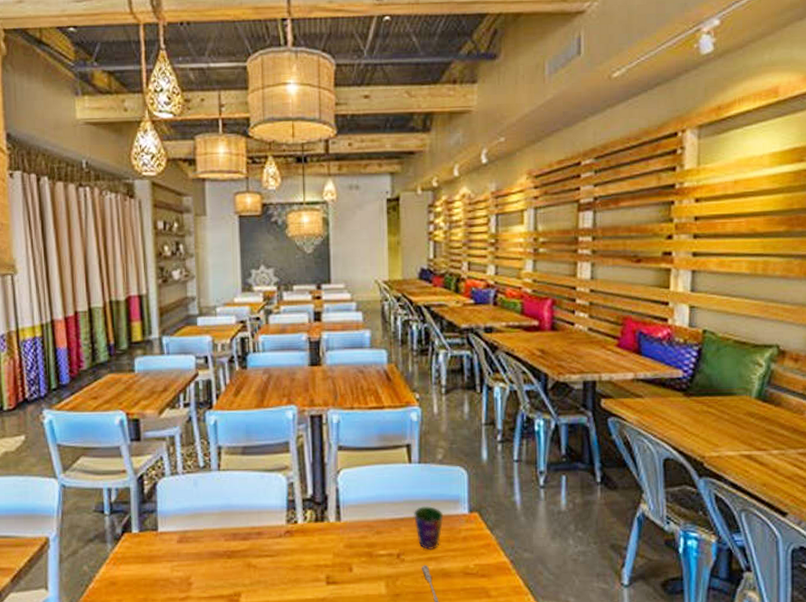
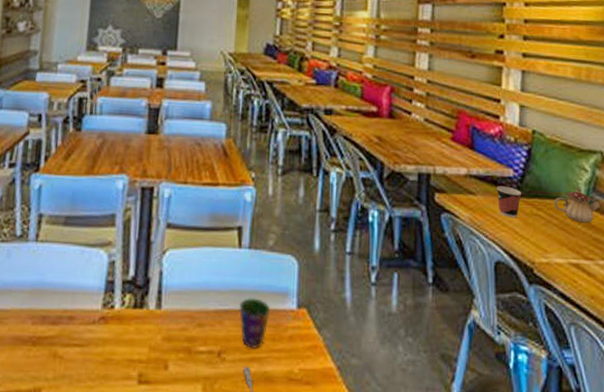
cup: none [665,387,692,417] -> present [496,186,522,218]
teapot: none [725,383,776,416] -> present [553,188,601,223]

